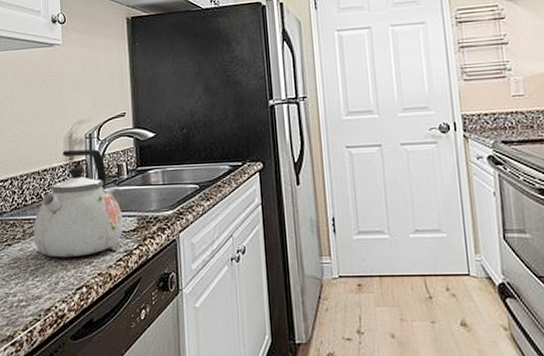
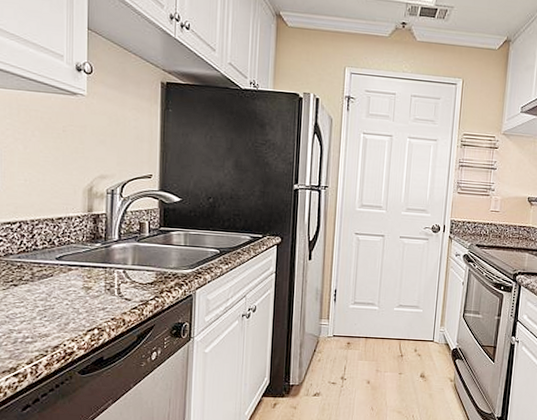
kettle: present [33,149,123,258] -> none [43,201,141,302]

